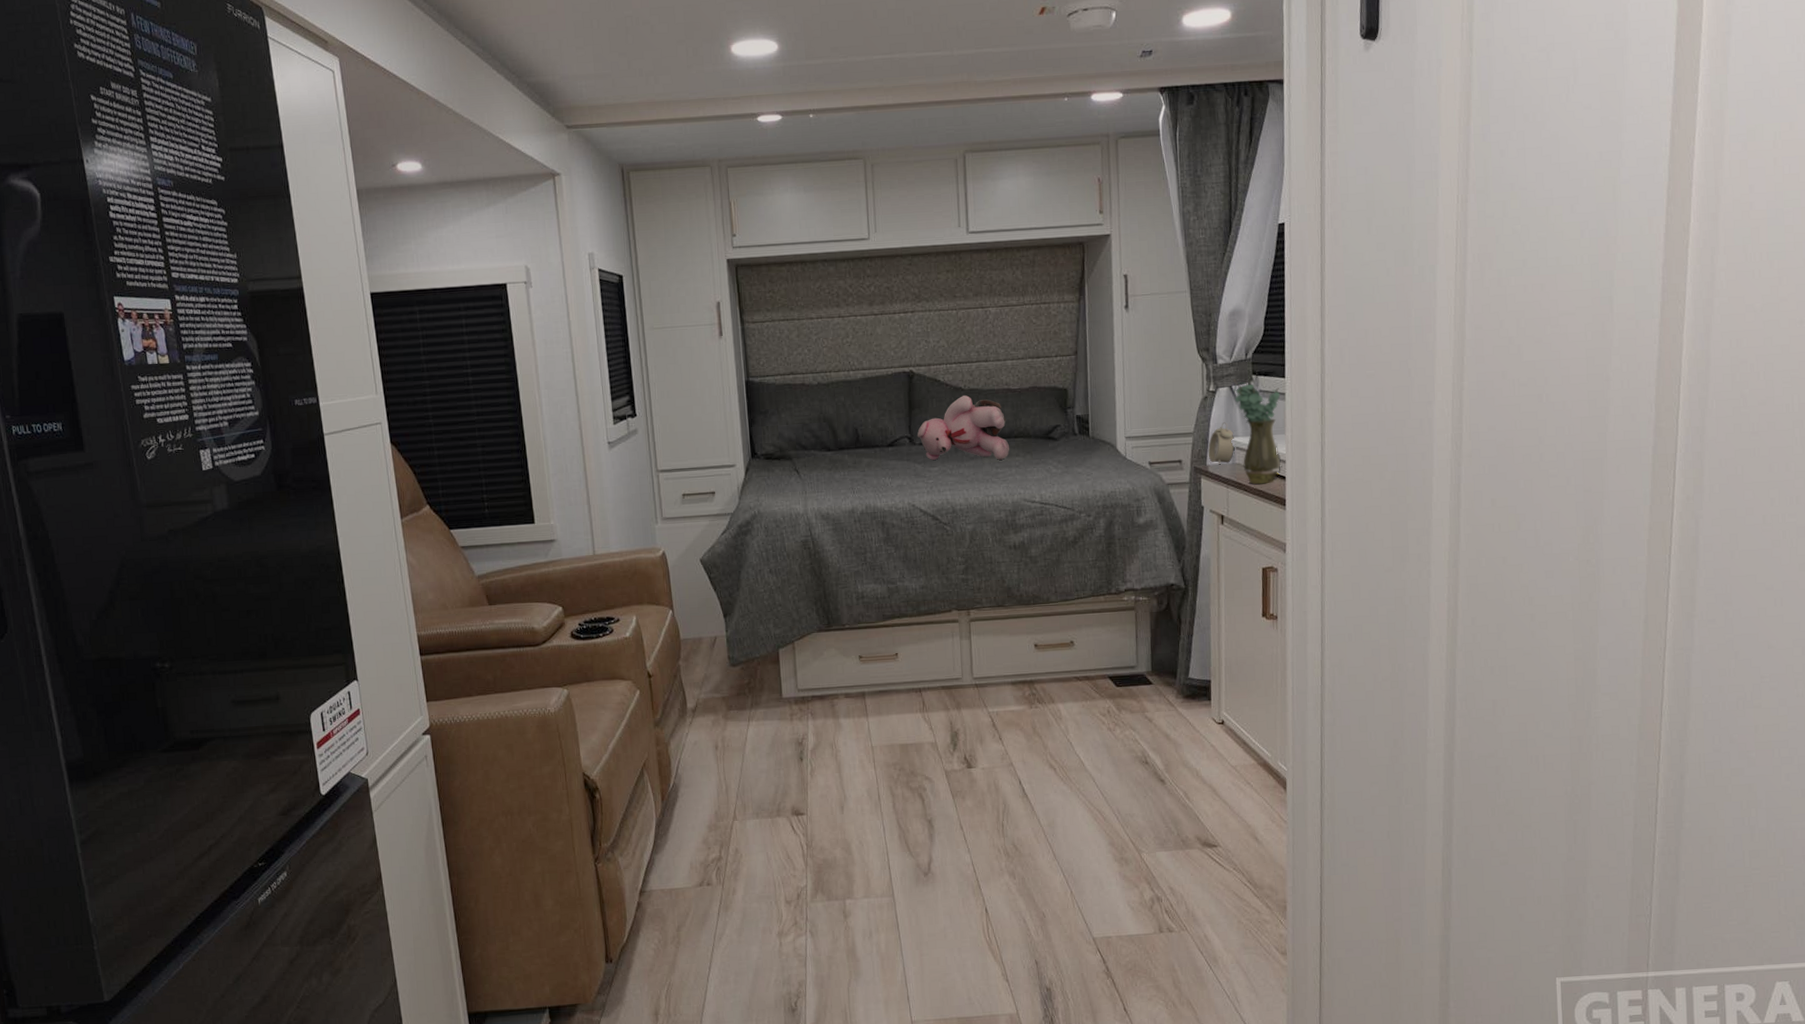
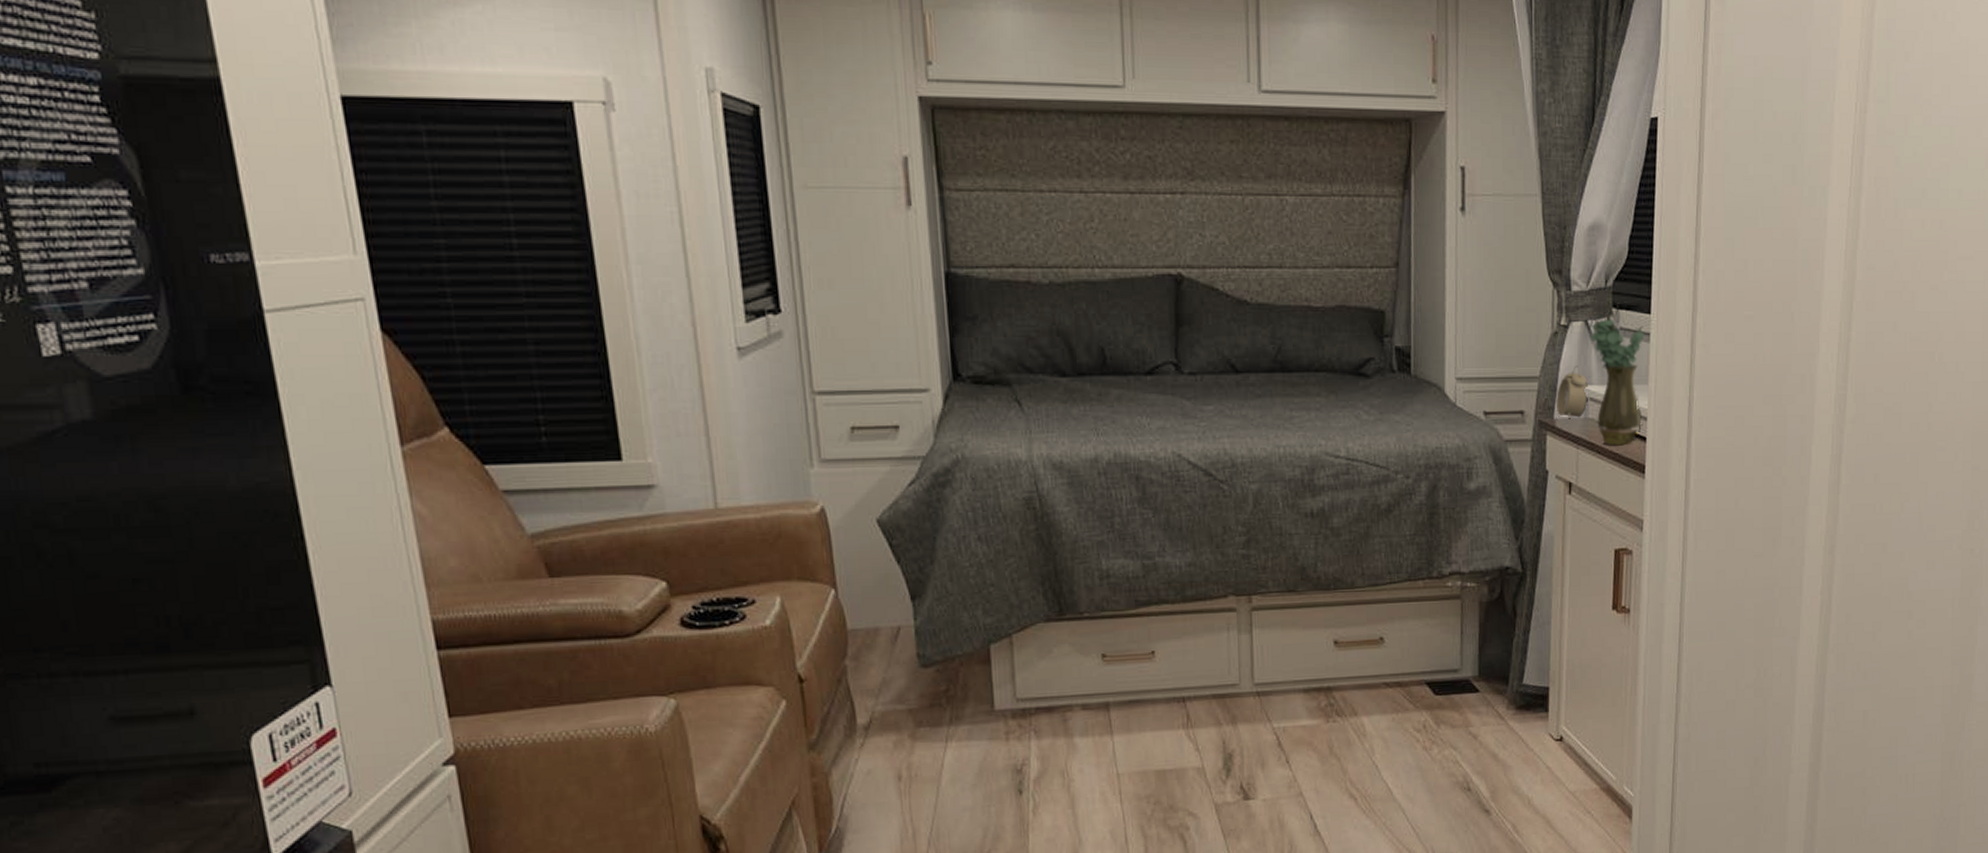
stuffed bear: present [917,395,1010,460] -> none [1186,312,1309,400]

